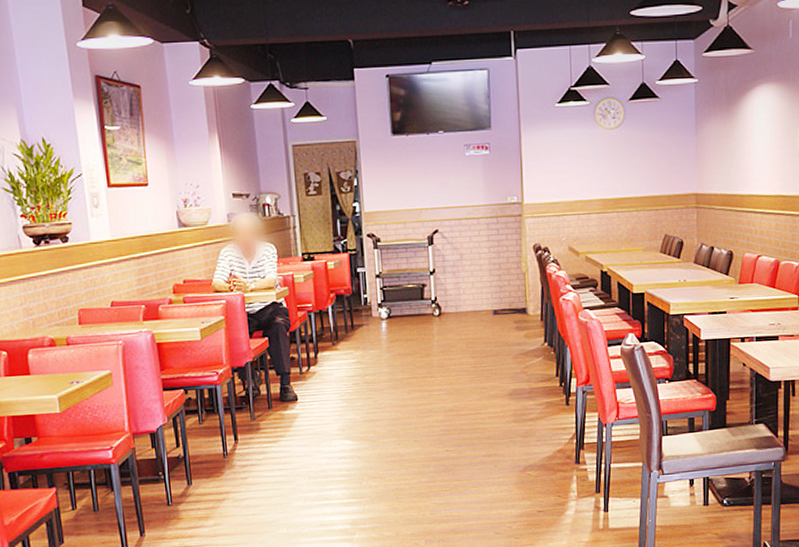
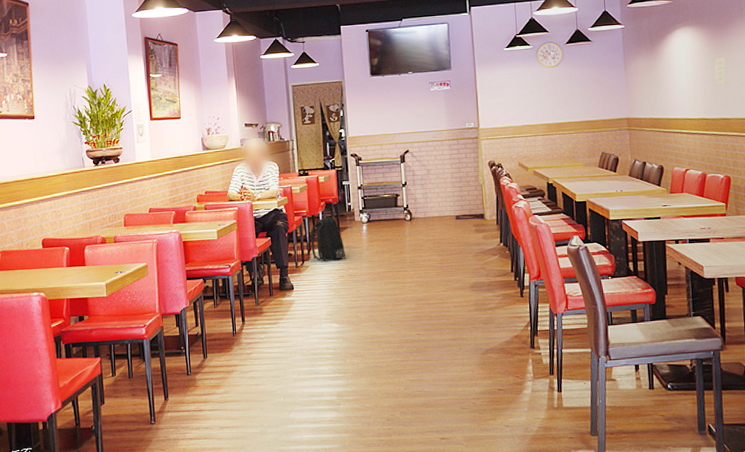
backpack: none [318,312,361,366] -> present [311,217,345,261]

